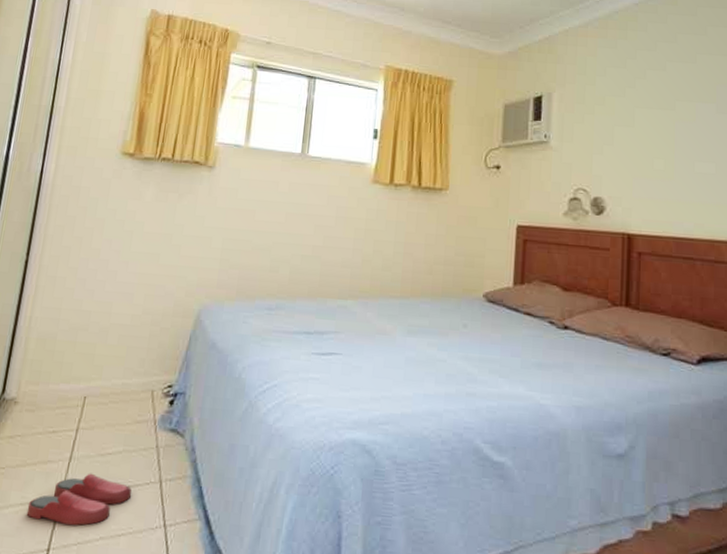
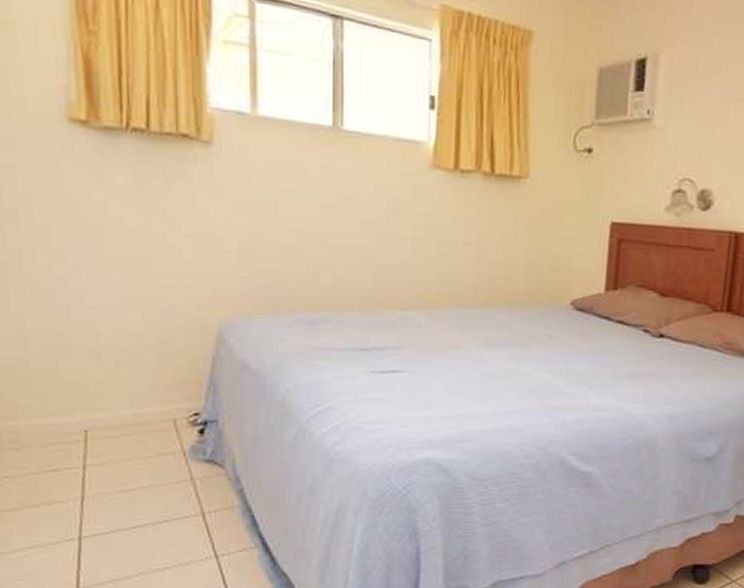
slippers: present [26,473,132,526] -> none [39,510,169,564]

